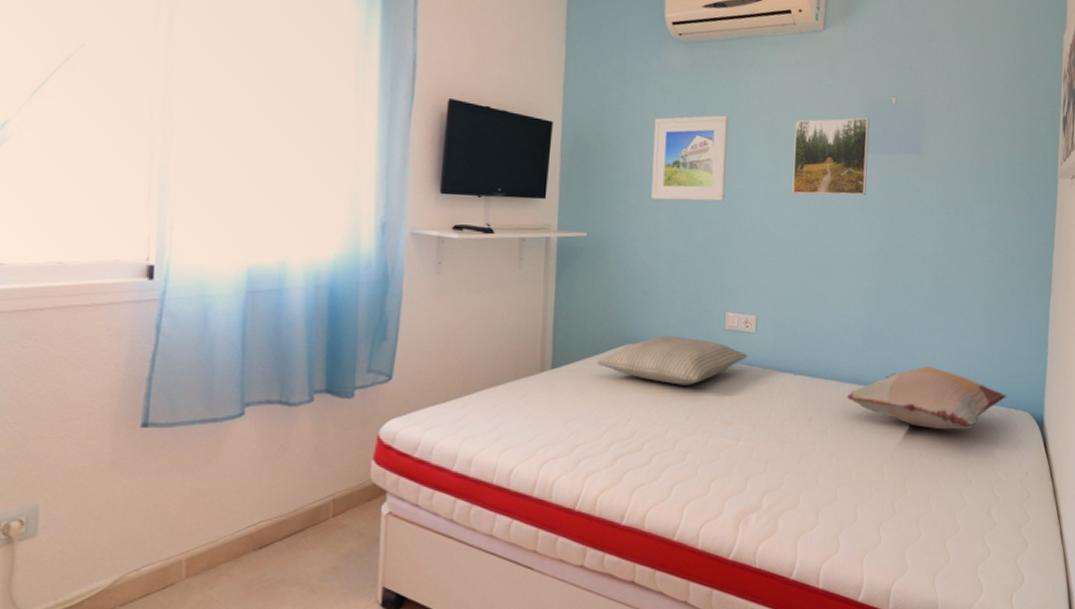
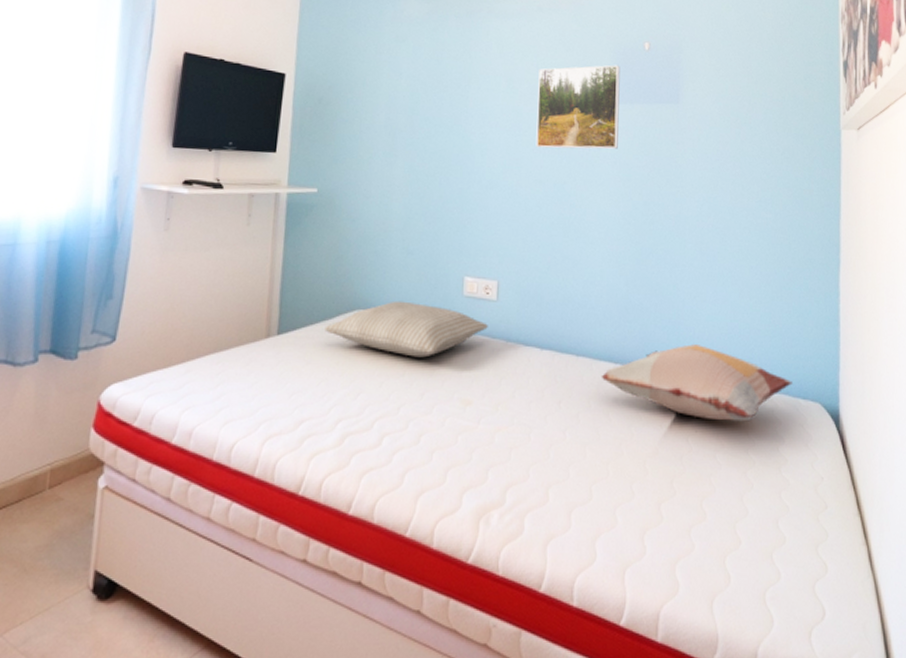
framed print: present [651,115,729,202] -> none [385,64,467,156]

